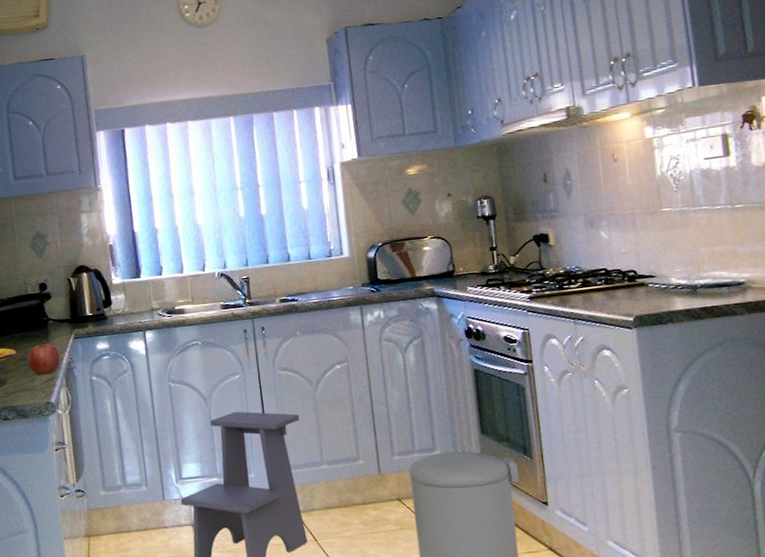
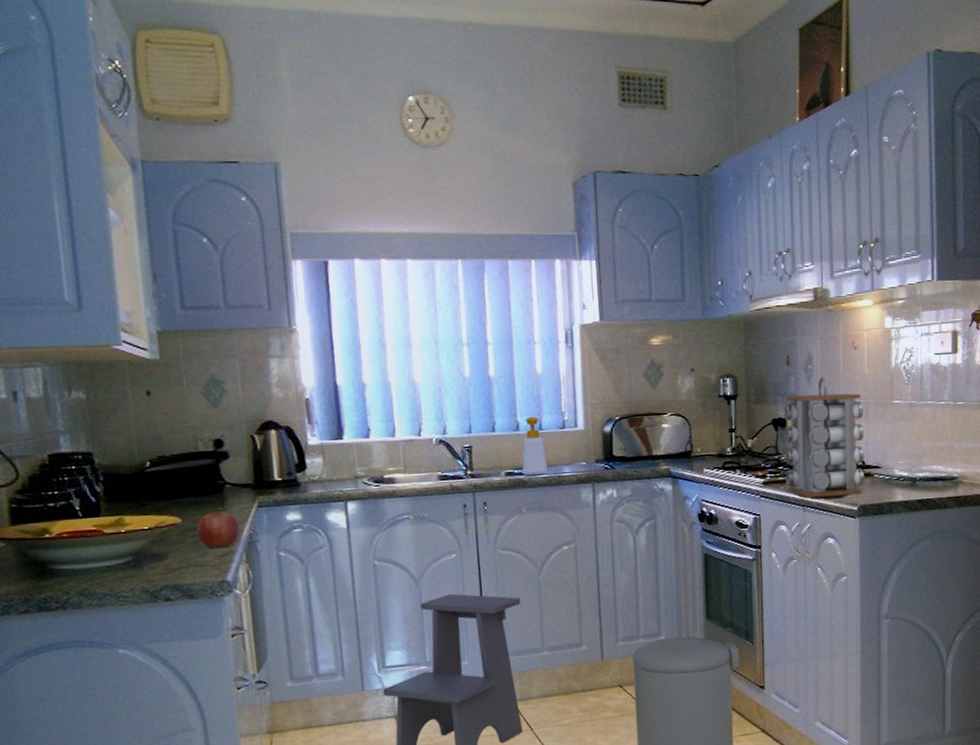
soap bottle: none [293,248,319,302] -> present [521,417,549,476]
spice rack: none [544,191,639,311] -> present [783,377,865,499]

